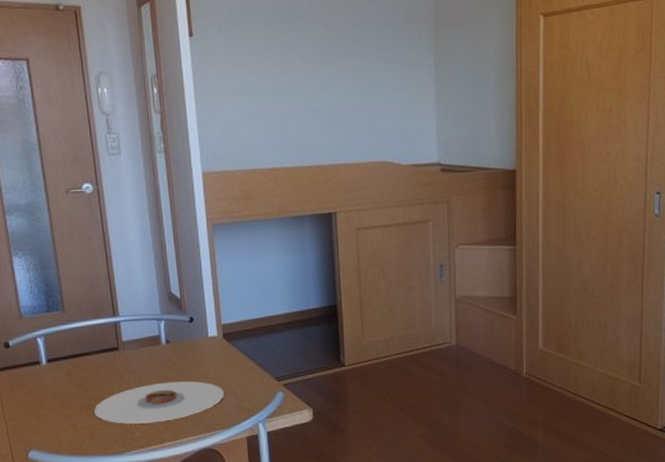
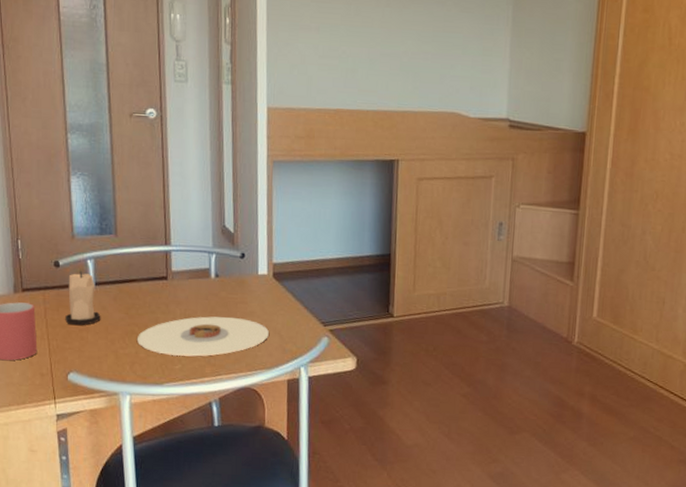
candle: none [19,350,56,404] -> present [65,271,101,326]

